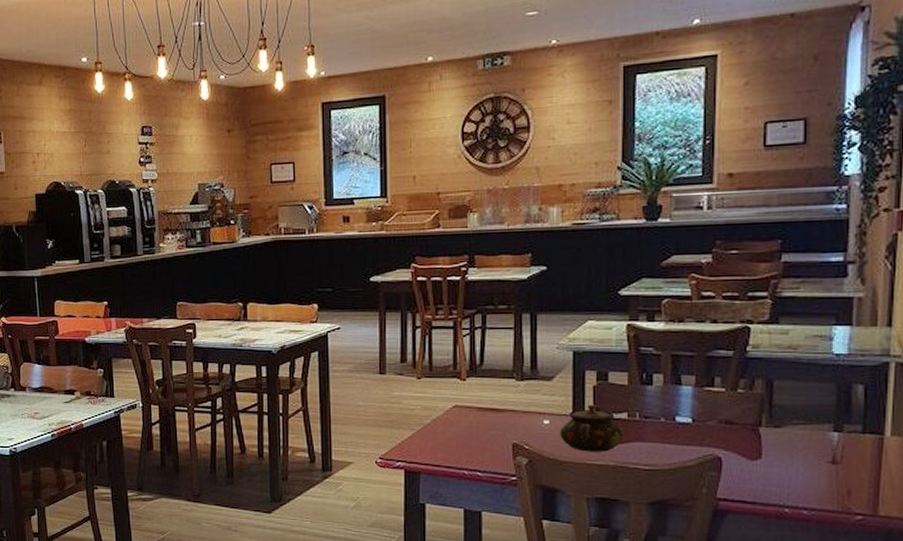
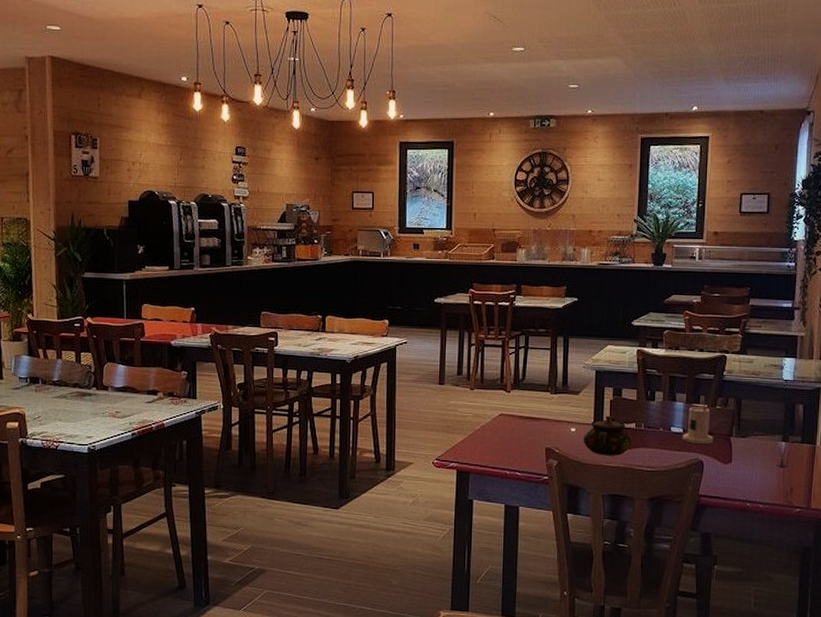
candle: none [691,388,735,436] -> present [682,405,713,444]

